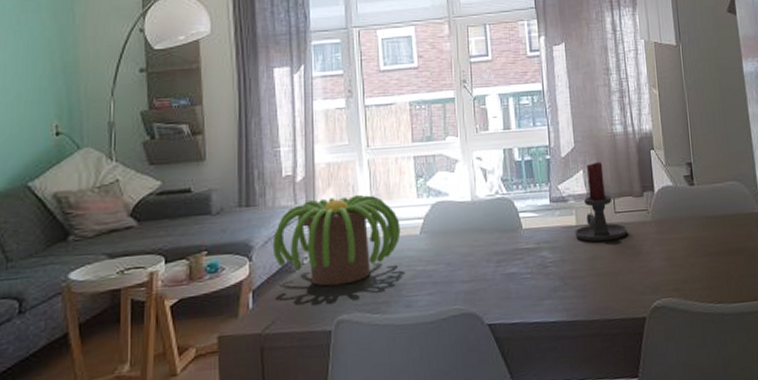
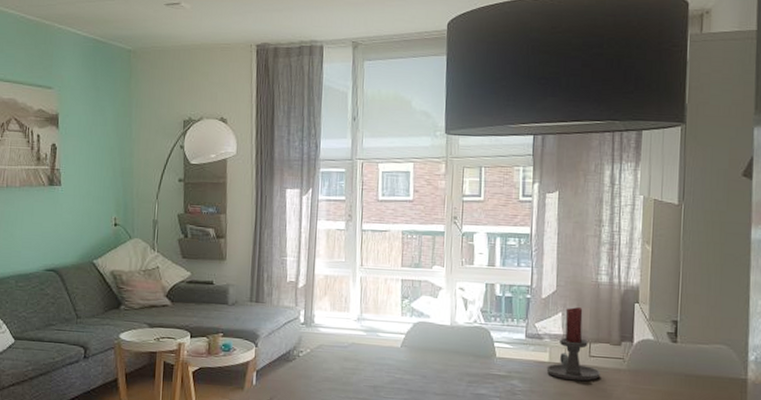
plant: present [272,194,401,287] -> none [275,304,384,379]

